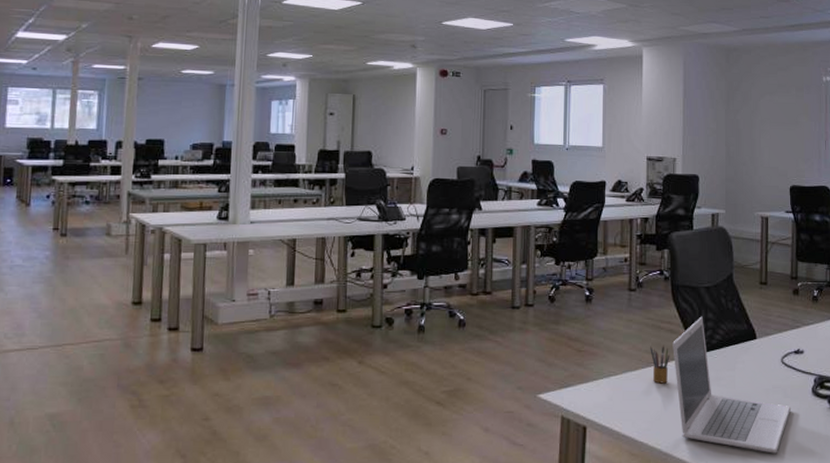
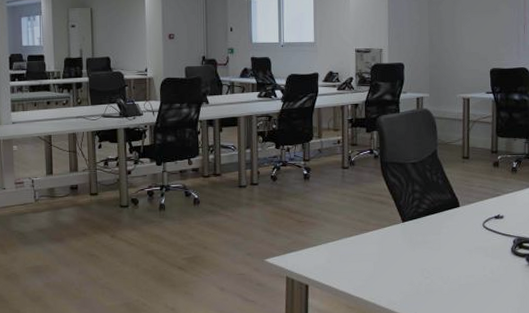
pencil box: present [650,345,670,384] -> none [363,214,381,248]
laptop: present [672,316,792,454] -> none [383,188,492,305]

